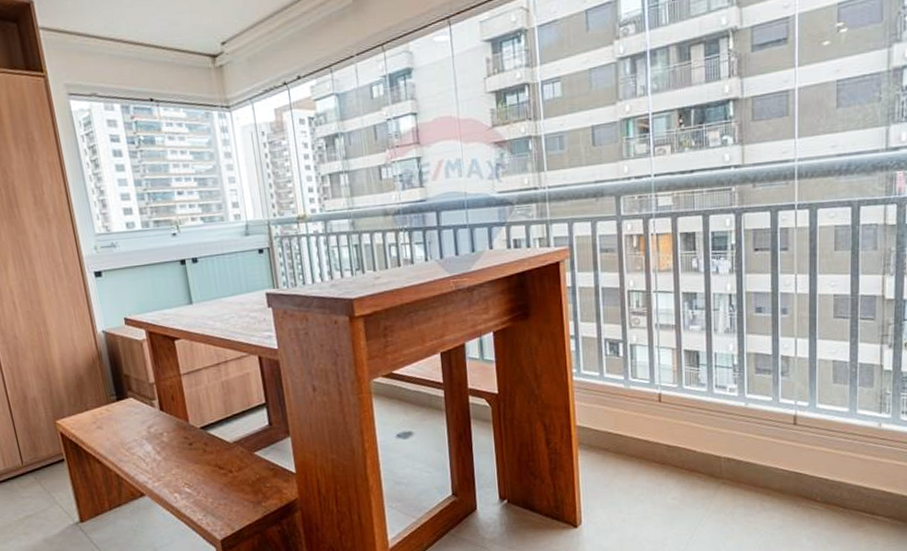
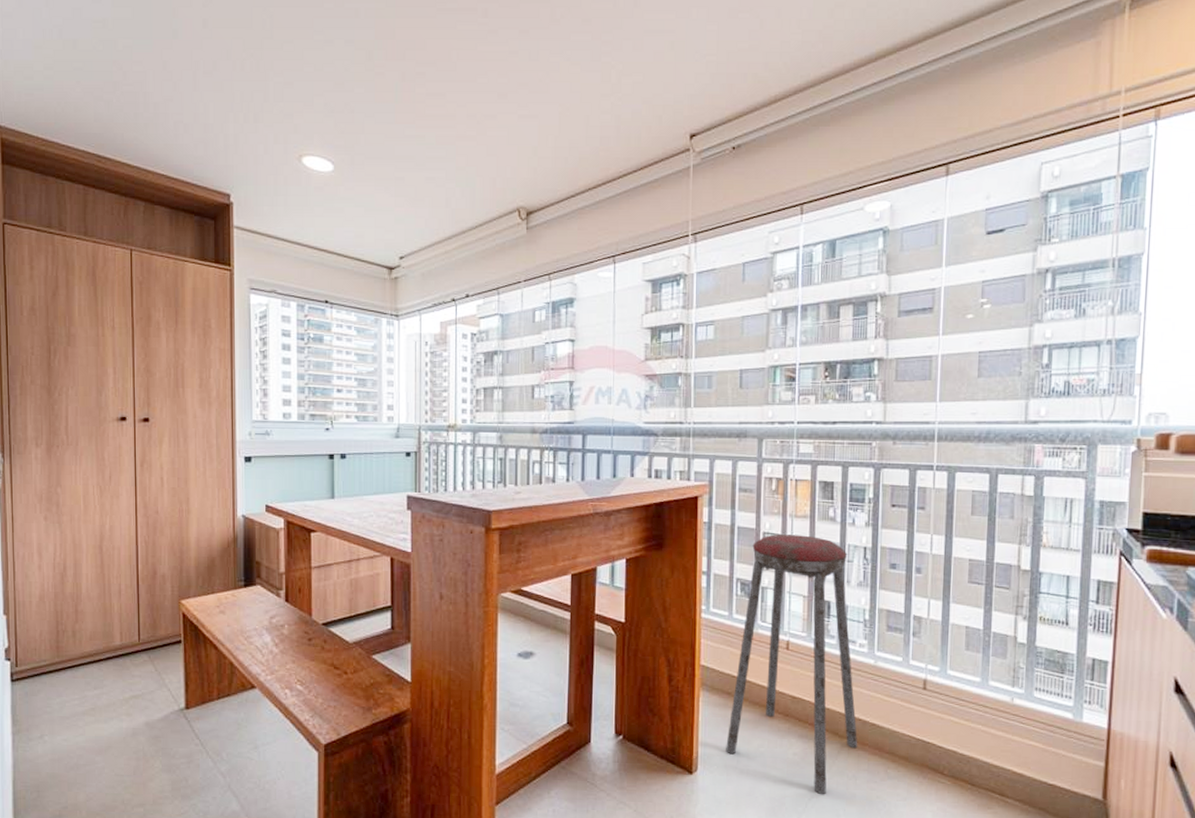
music stool: none [607,289,734,533] -> present [726,534,858,795]

